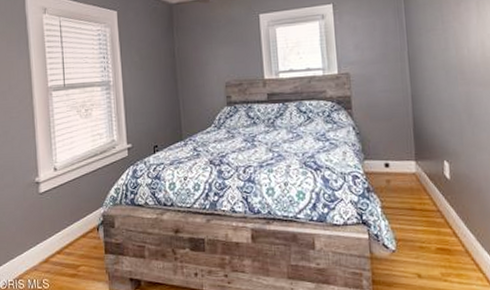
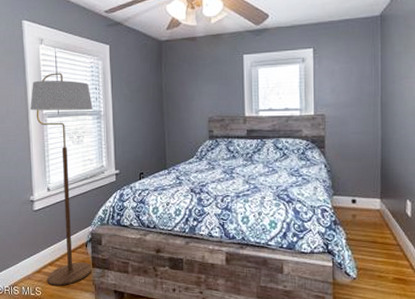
floor lamp: none [34,42,106,276] -> present [30,72,93,286]

